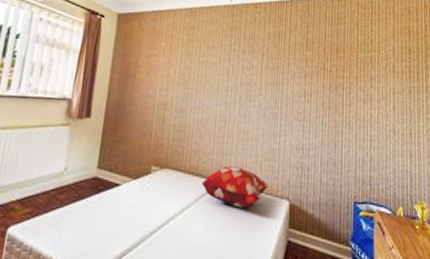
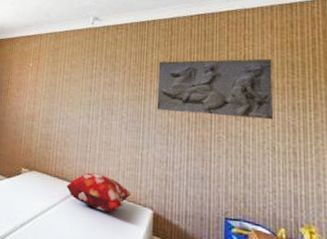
relief sculpture: none [293,43,395,103] -> present [156,58,274,120]

